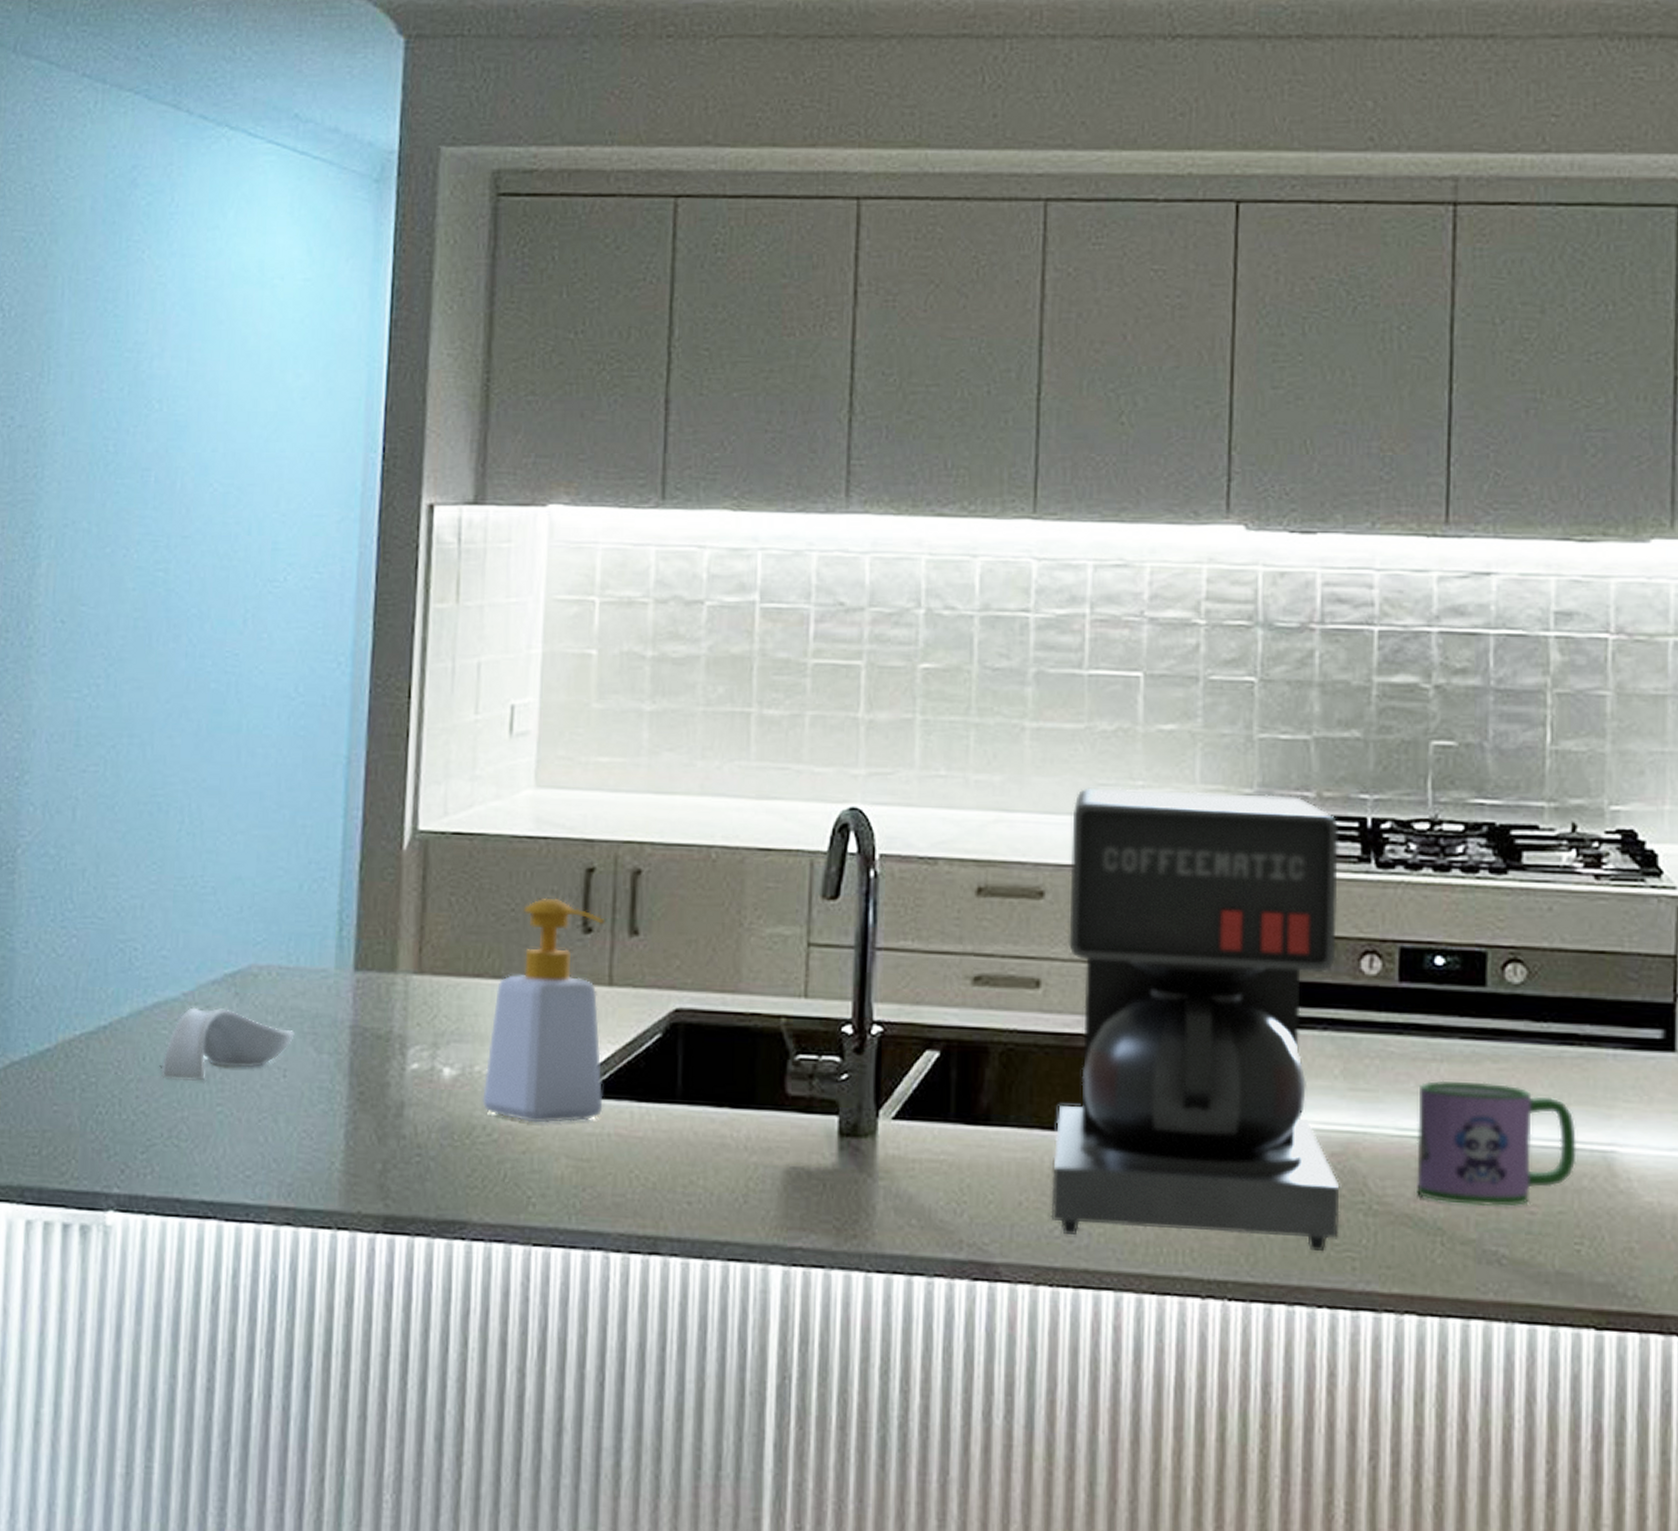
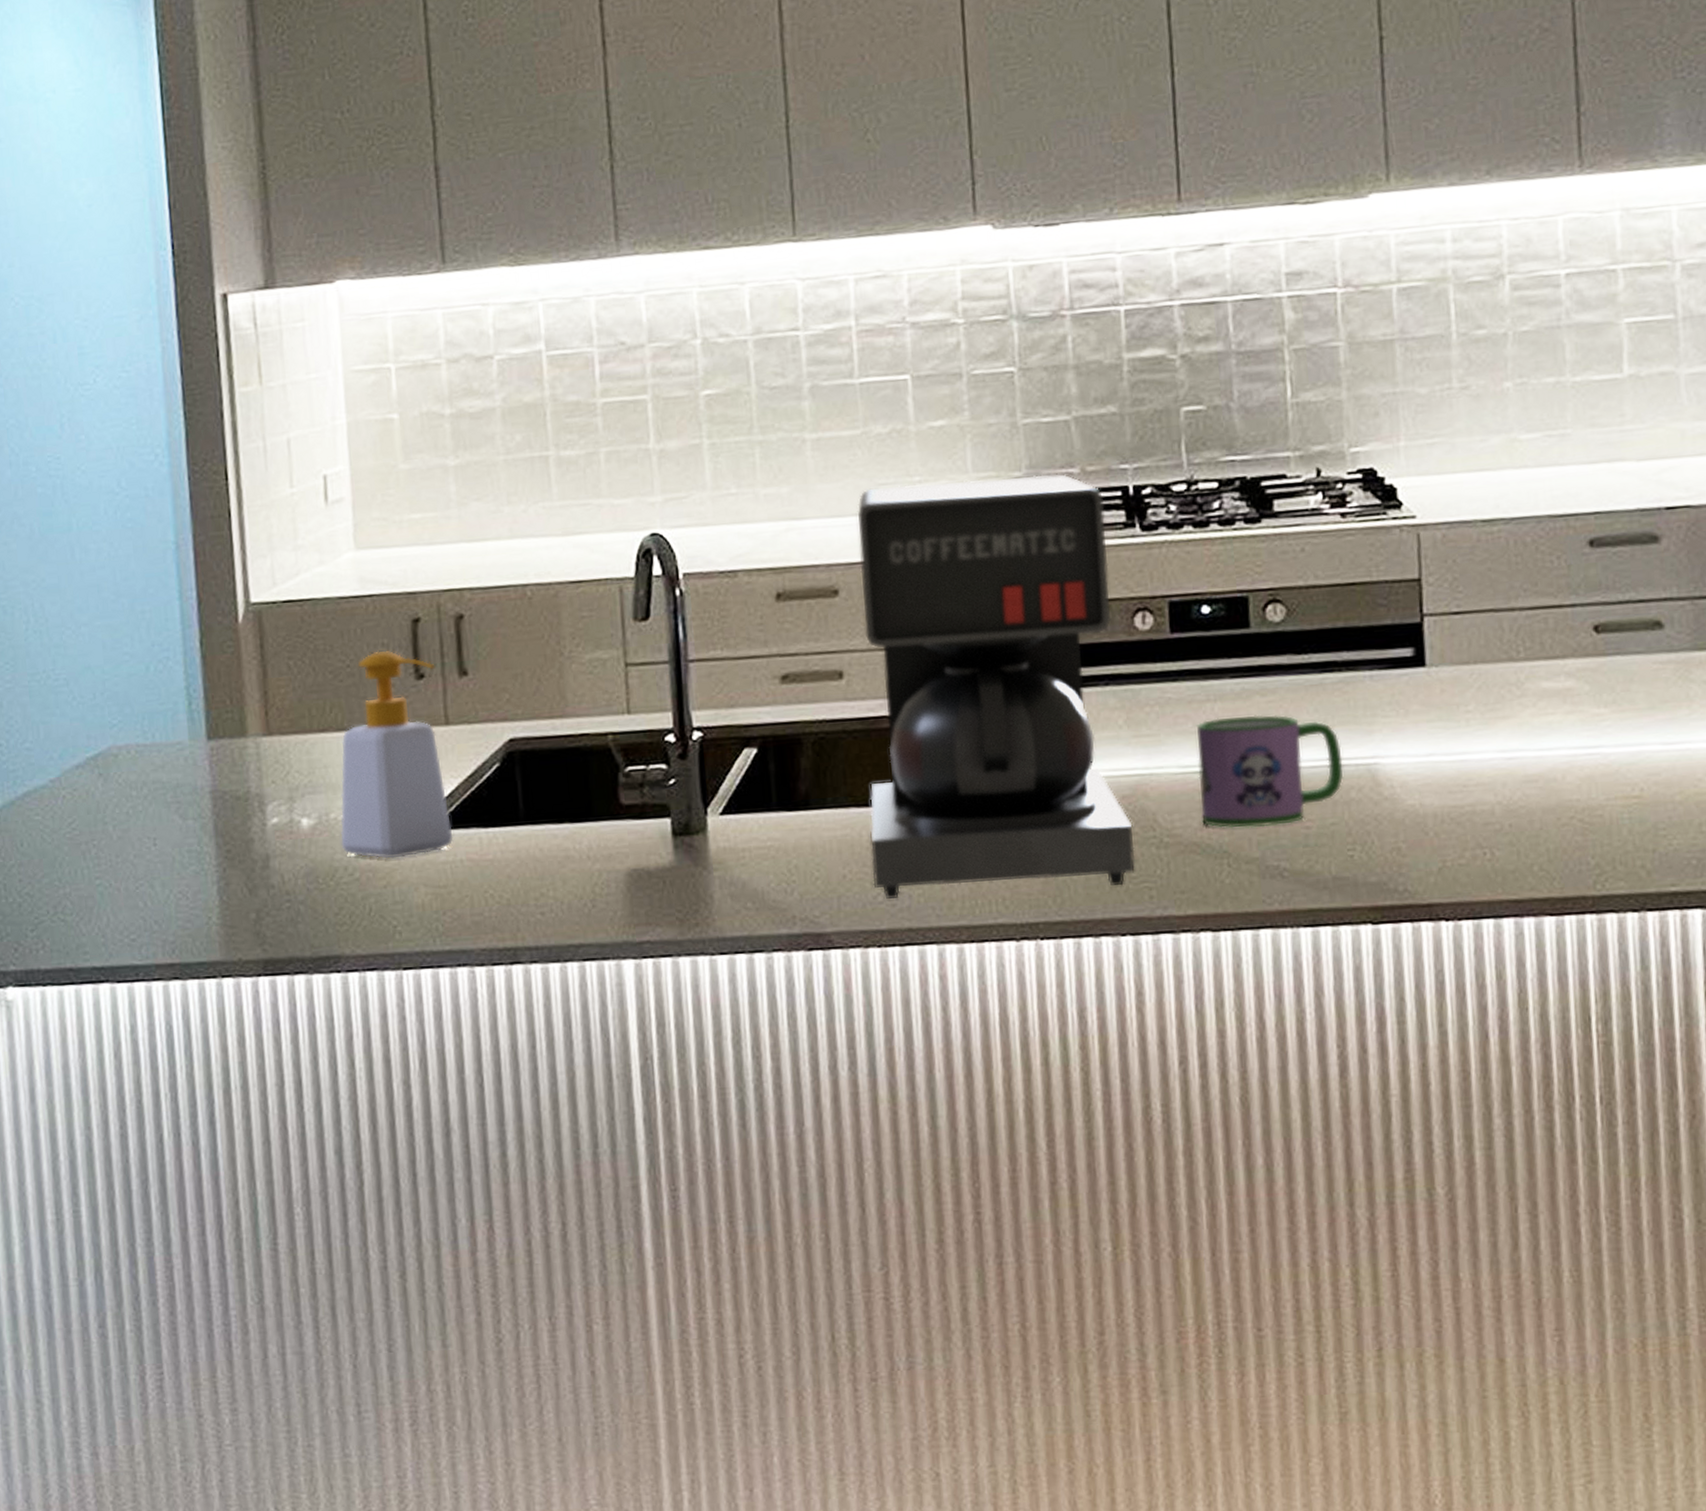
spoon rest: present [161,1007,295,1081] -> none [39,789,160,861]

